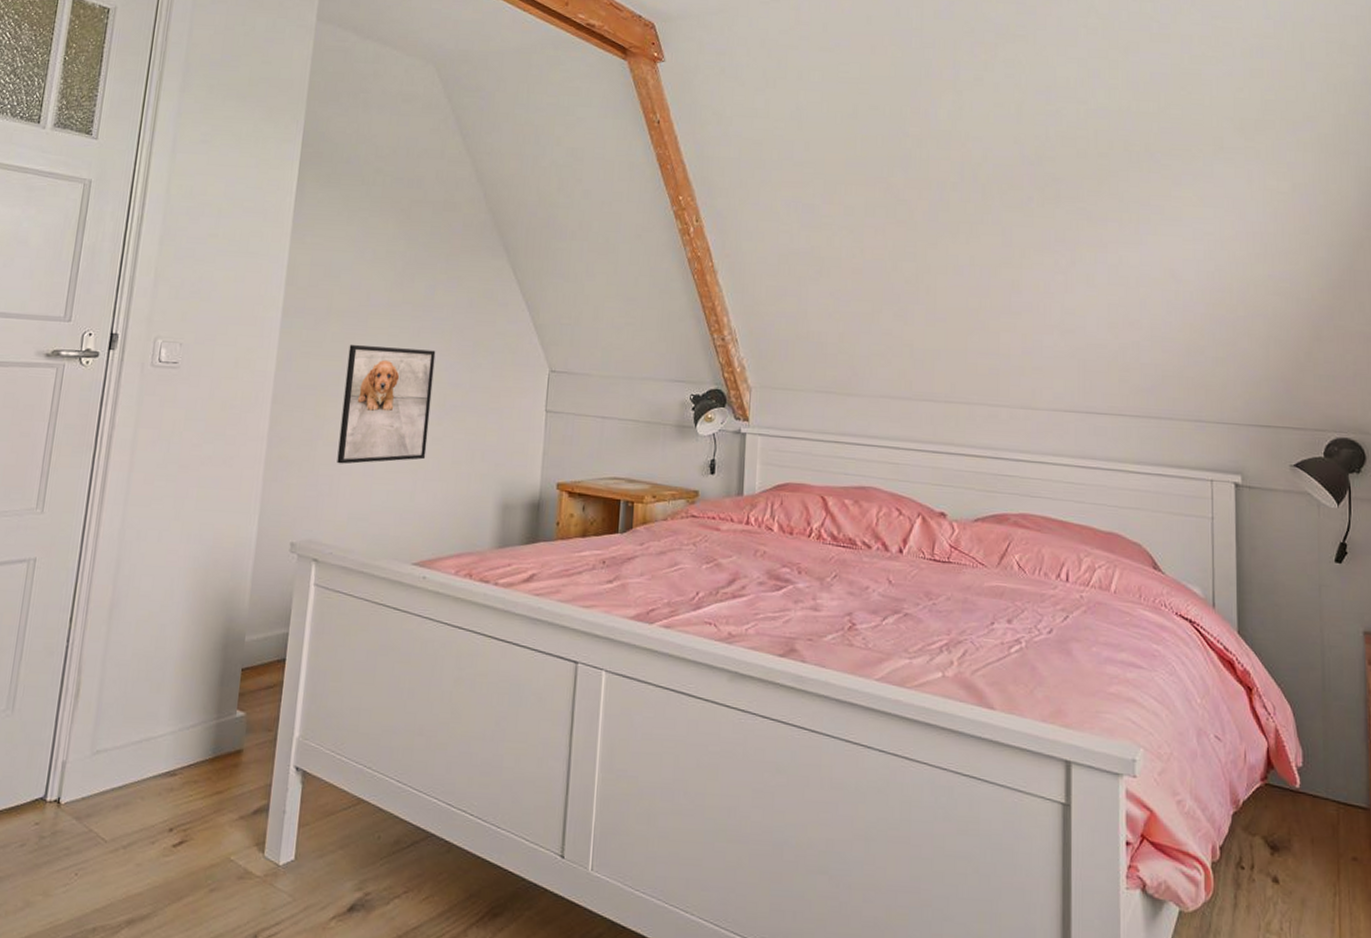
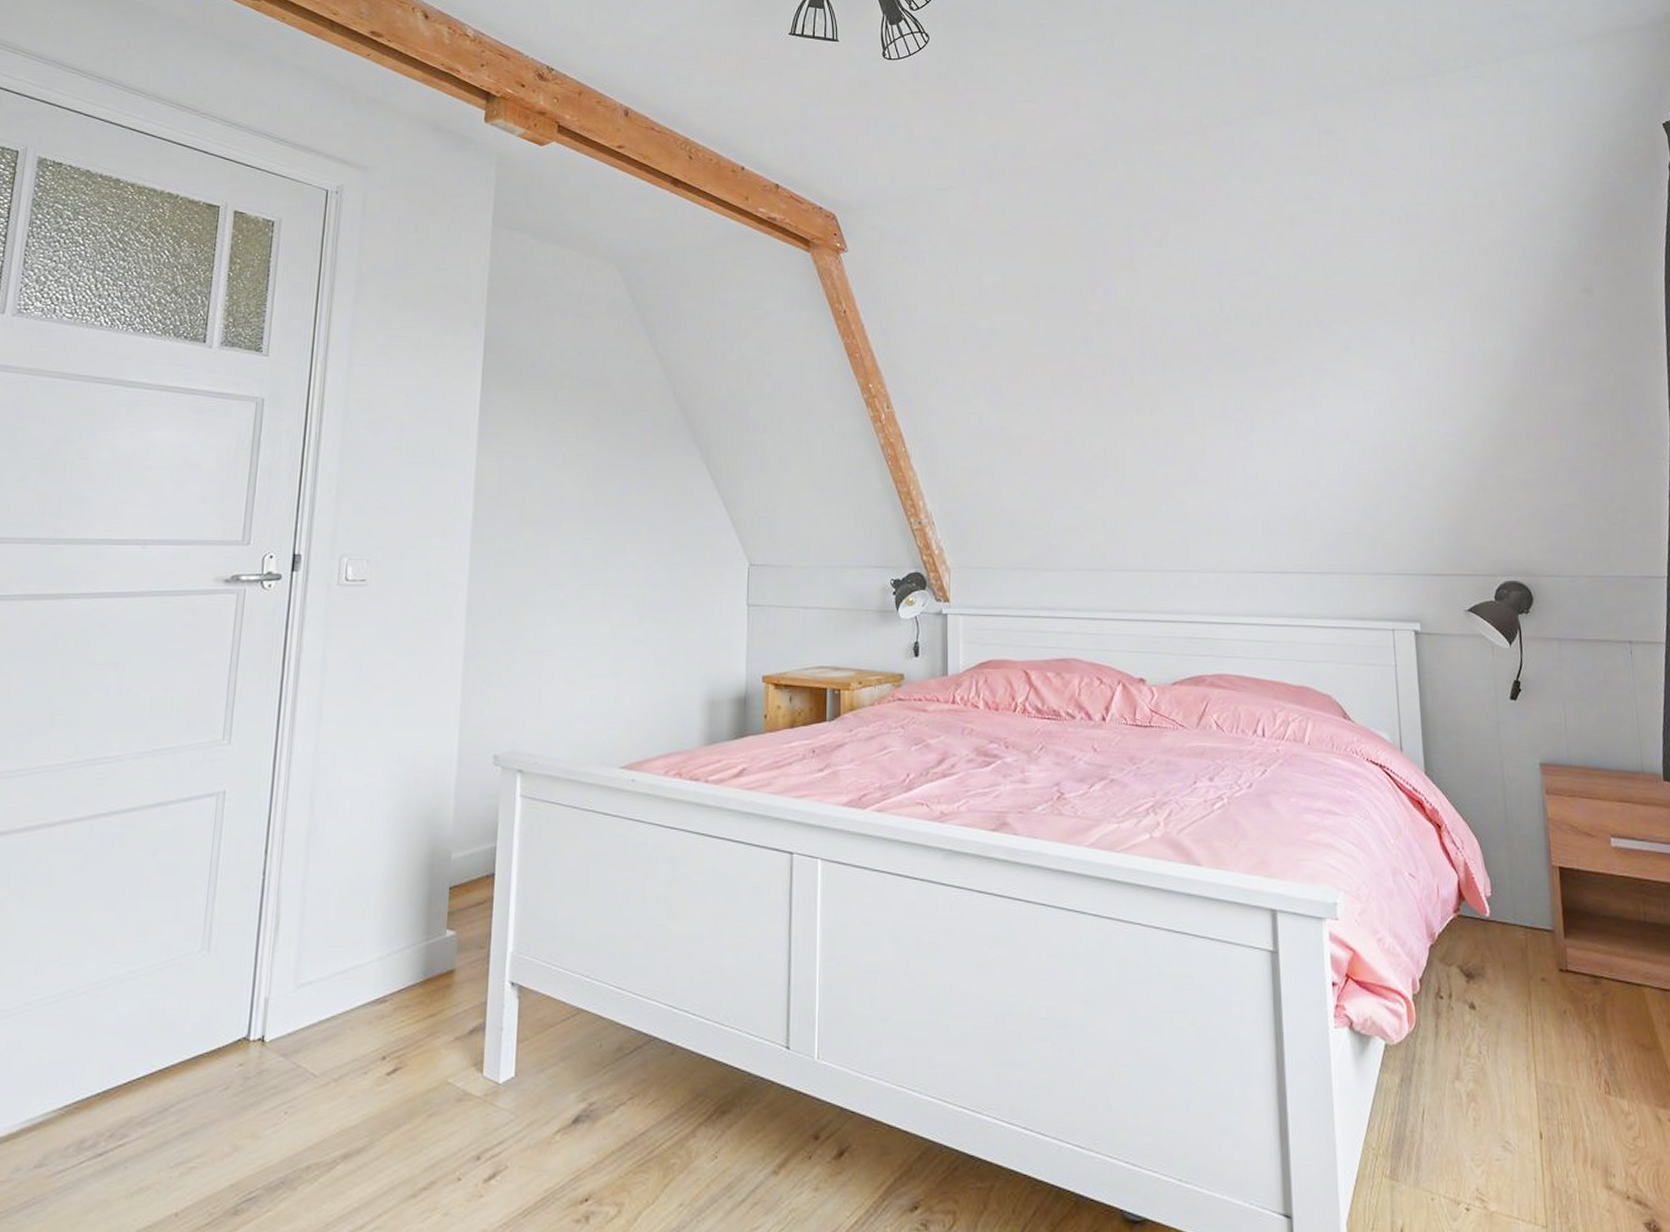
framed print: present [337,345,436,464] -> none [537,551,633,672]

